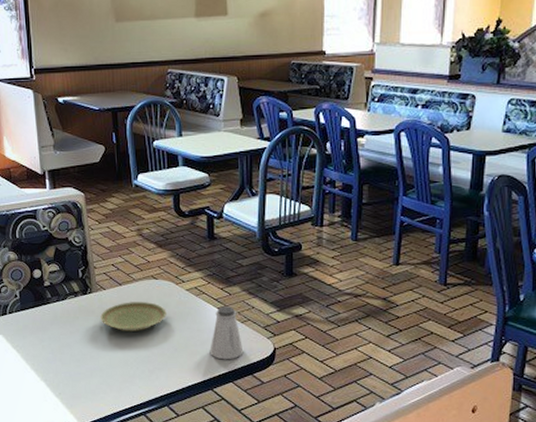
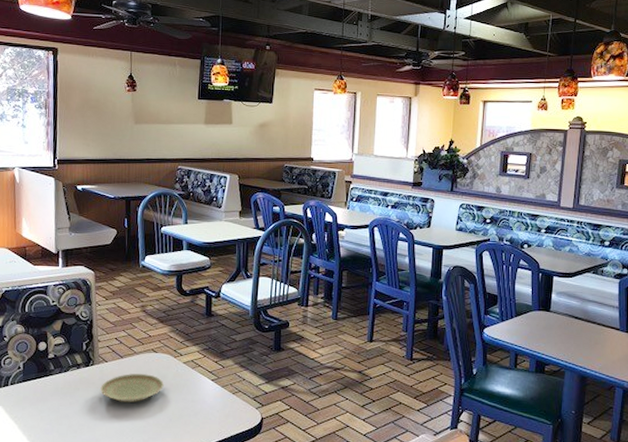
saltshaker: present [209,306,244,360] -> none [202,378,234,430]

